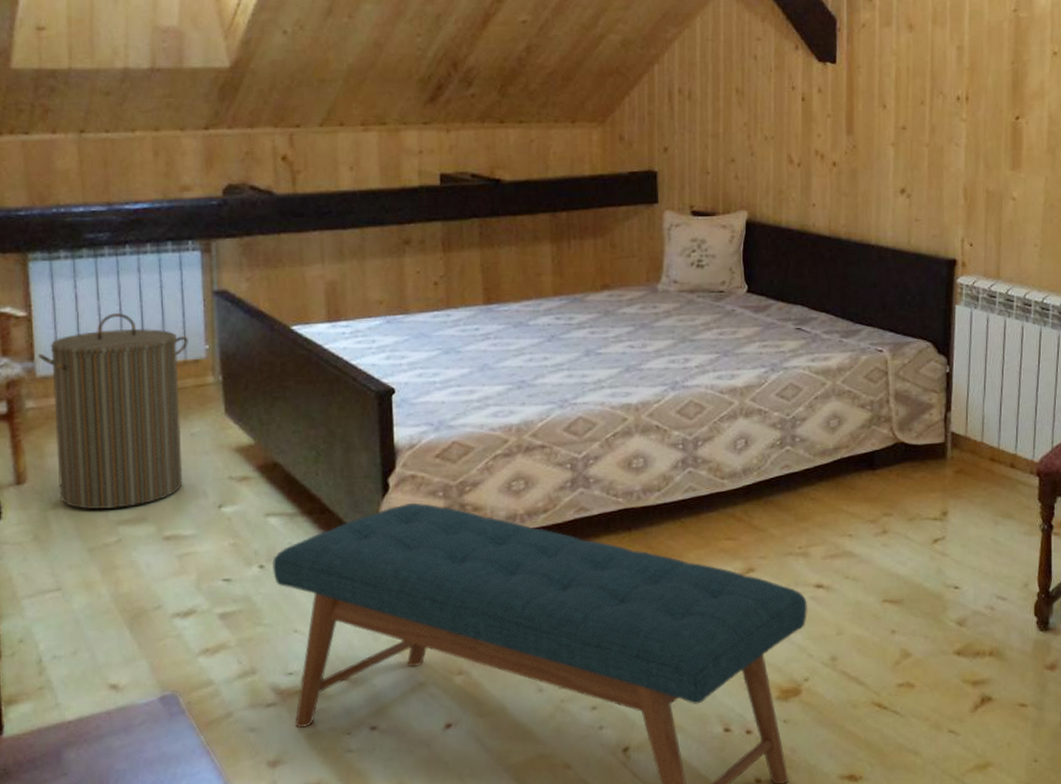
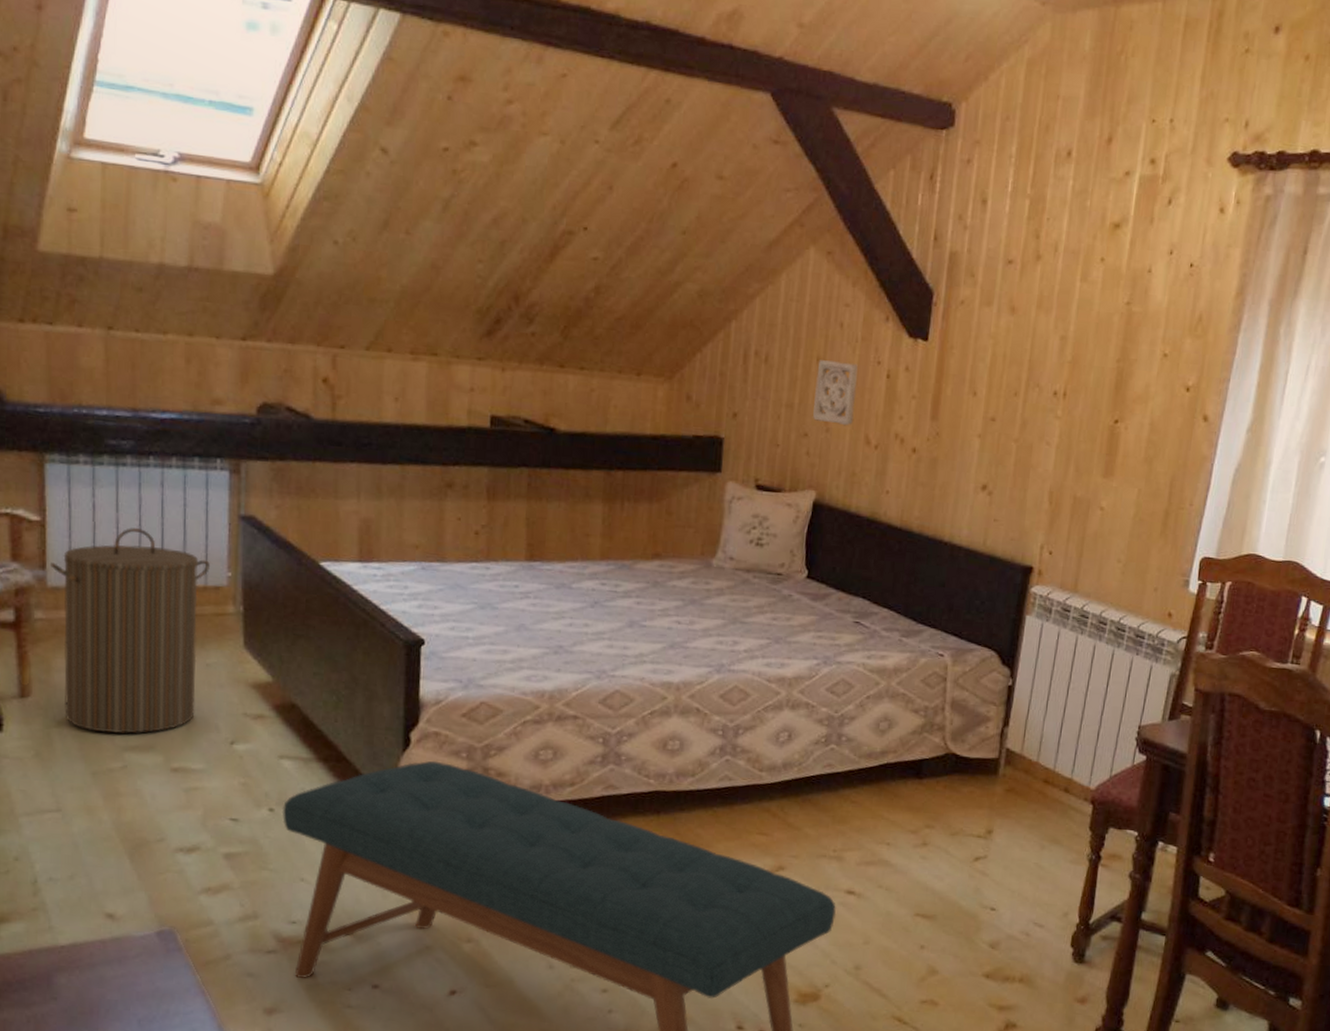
wall ornament: none [737,91,776,149] -> present [813,360,858,426]

